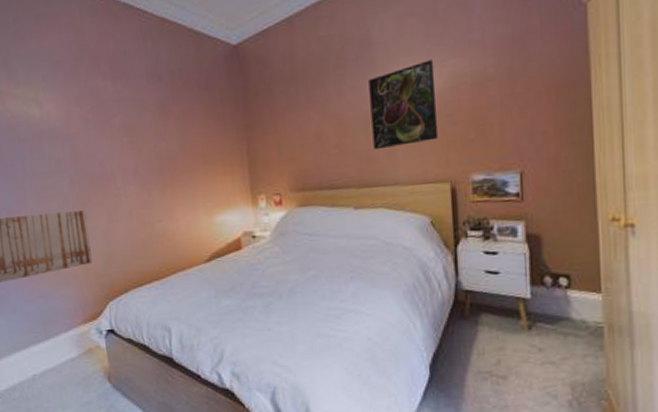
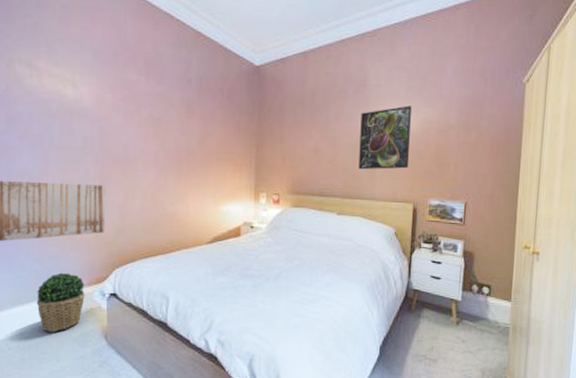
potted plant: none [31,311,82,378] -> present [36,272,85,332]

